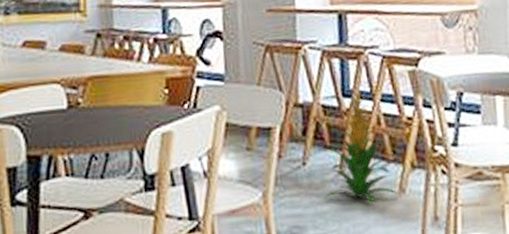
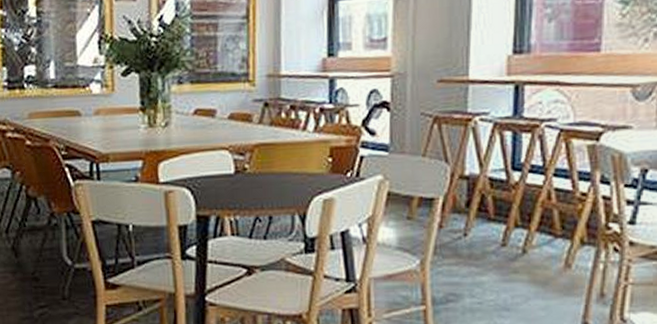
indoor plant: present [324,89,399,203] -> none [483,162,564,276]

